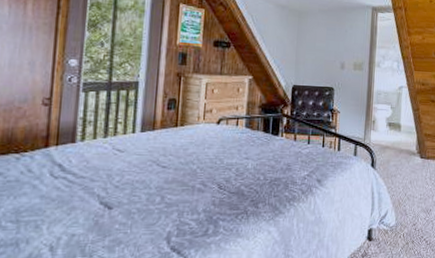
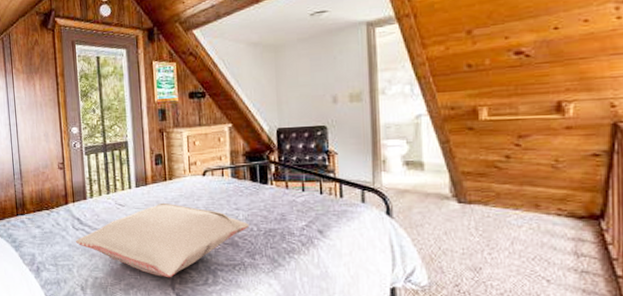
pillow: none [52,149,257,231] -> present [76,202,250,278]

